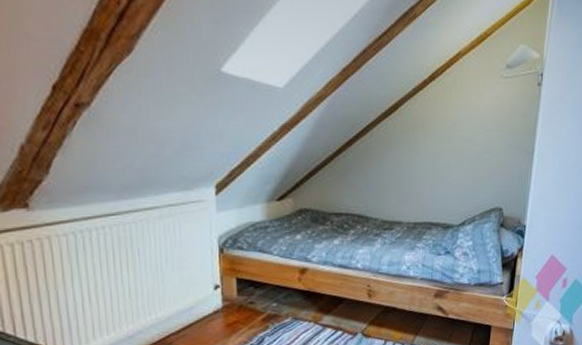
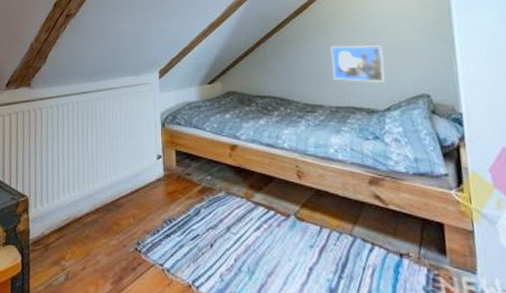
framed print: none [414,155,468,197] -> present [330,44,385,83]

